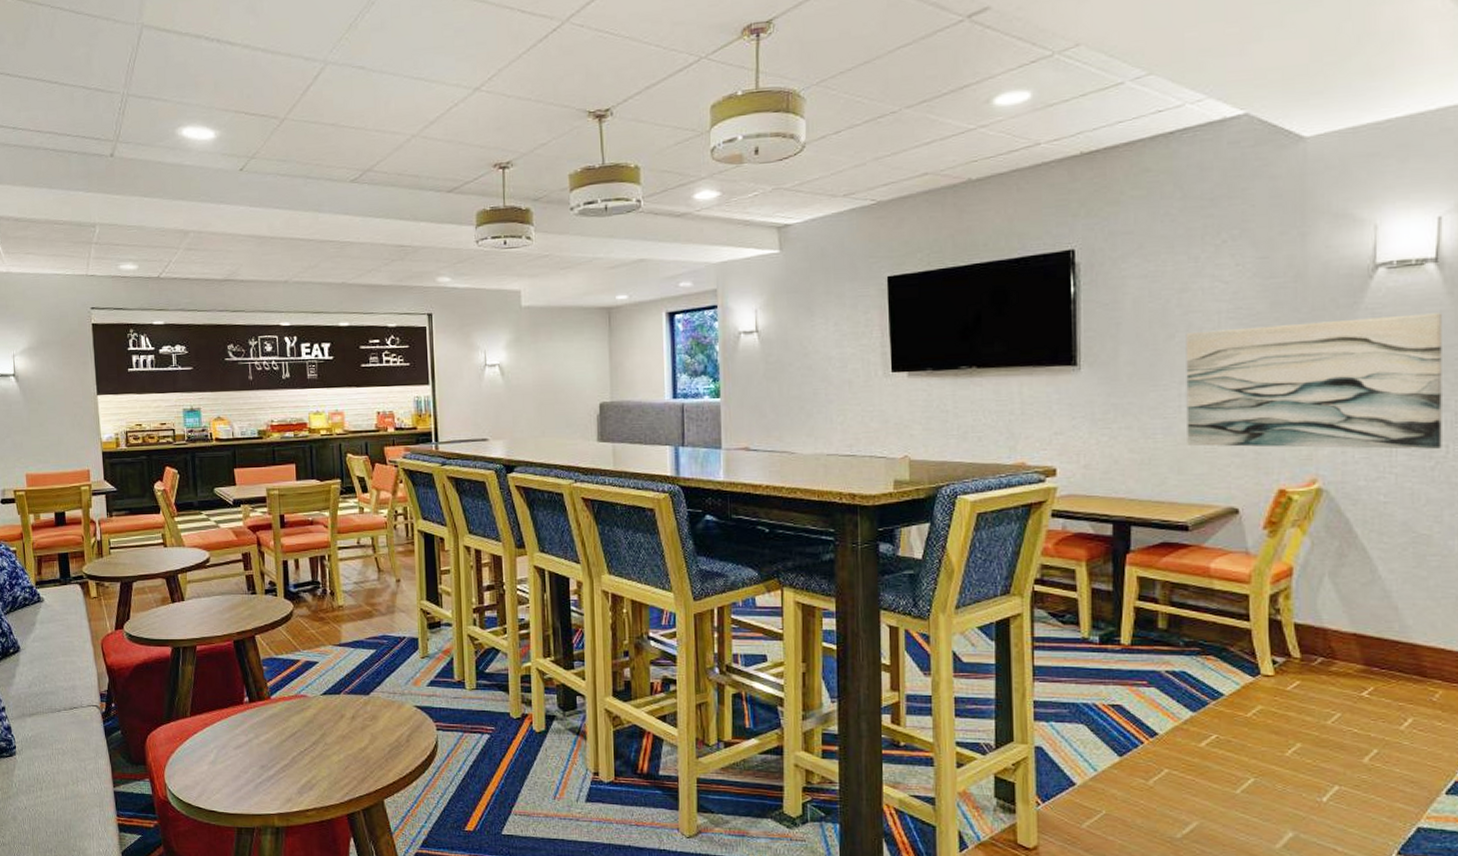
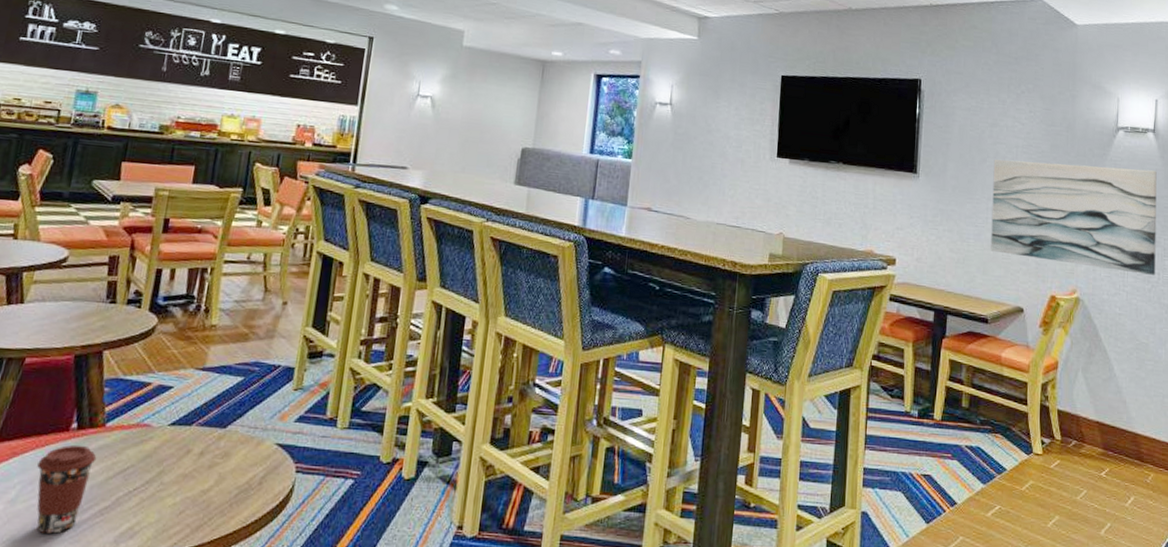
coffee cup: none [225,715,270,787] -> present [36,444,97,534]

